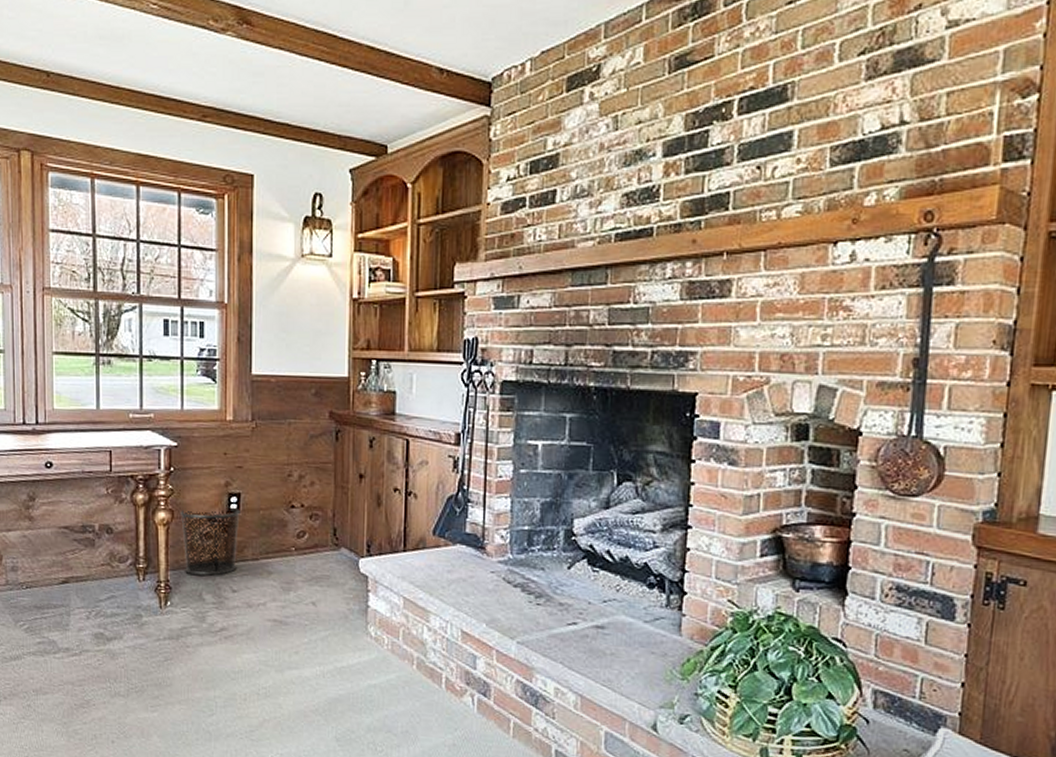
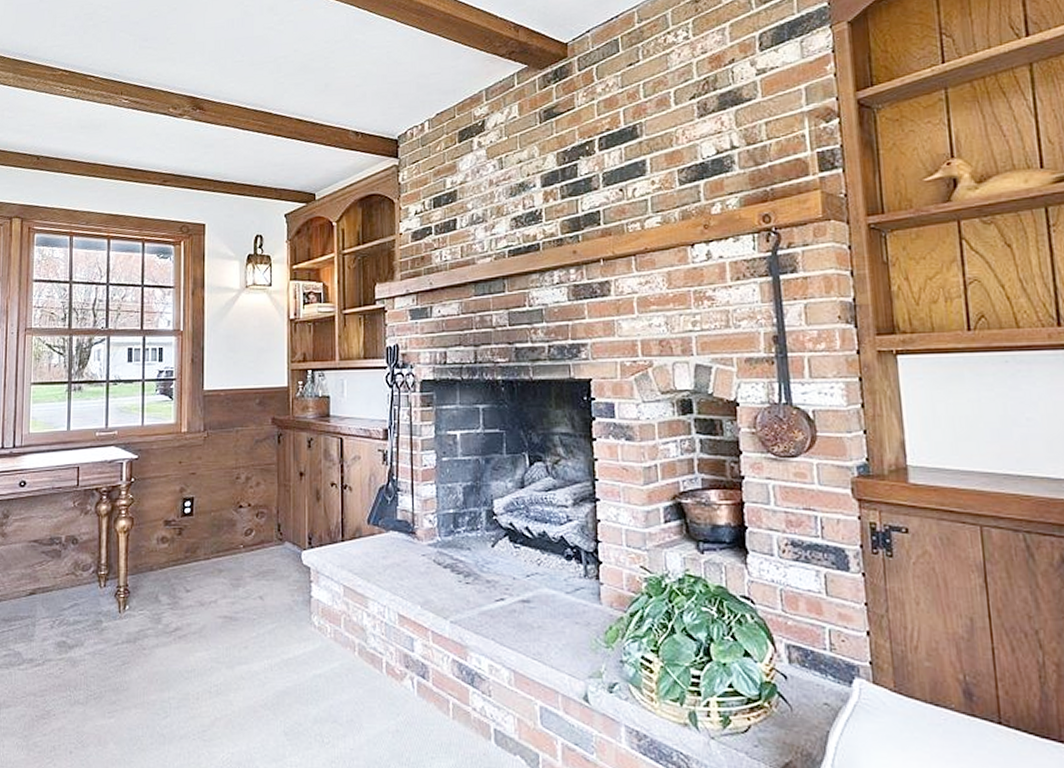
waste bin: present [179,507,240,576] -> none [139,511,193,579]

